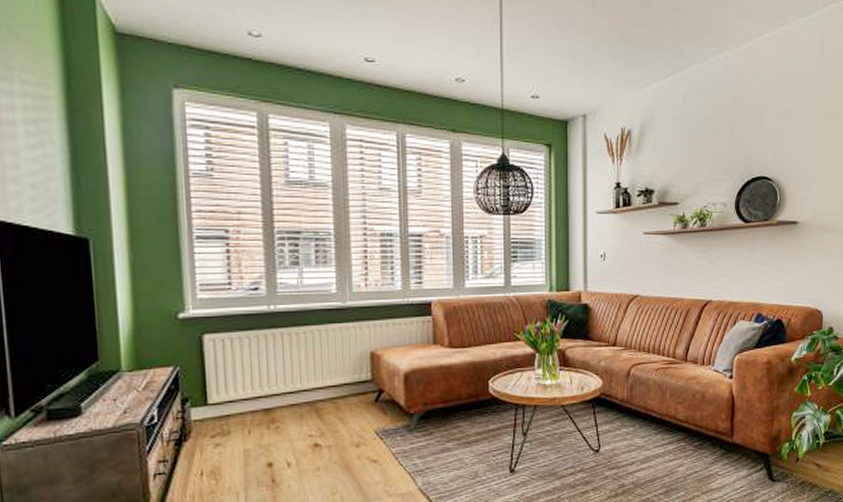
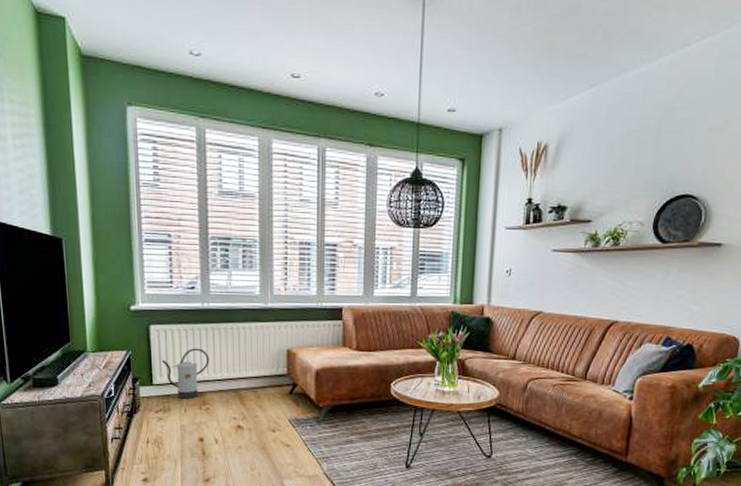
watering can: none [219,357,279,419] -> present [162,348,210,399]

